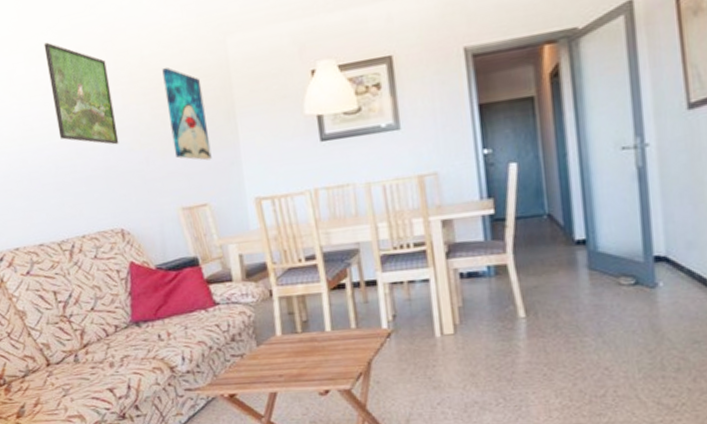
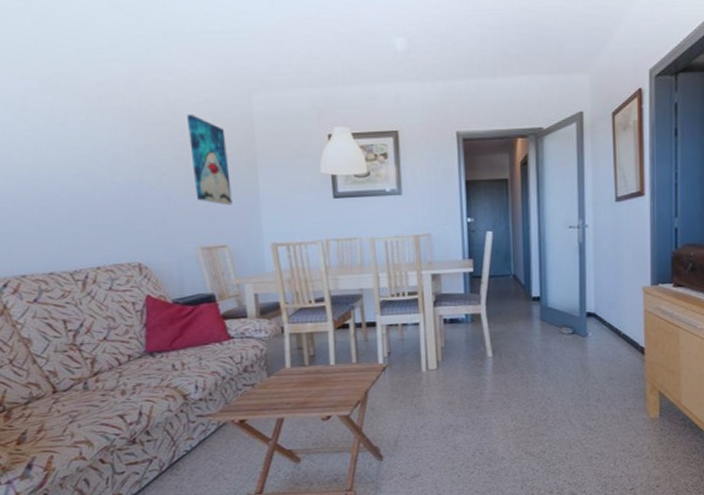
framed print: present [43,42,119,145] -> none [61,72,140,182]

